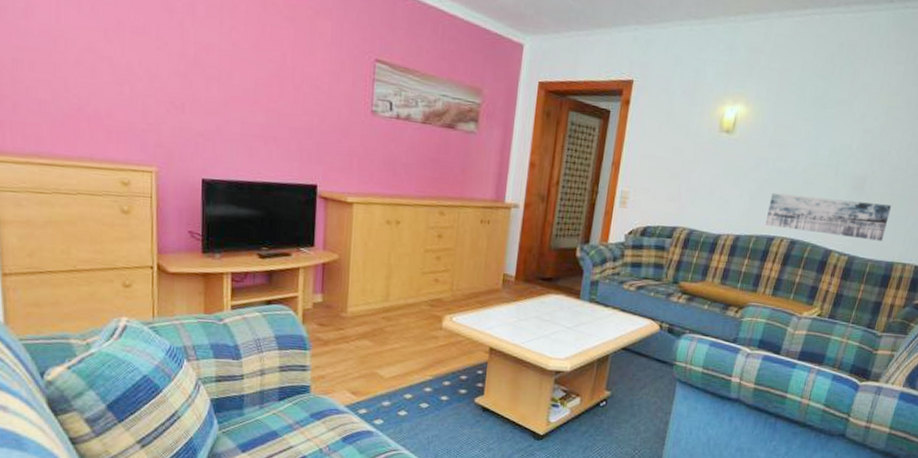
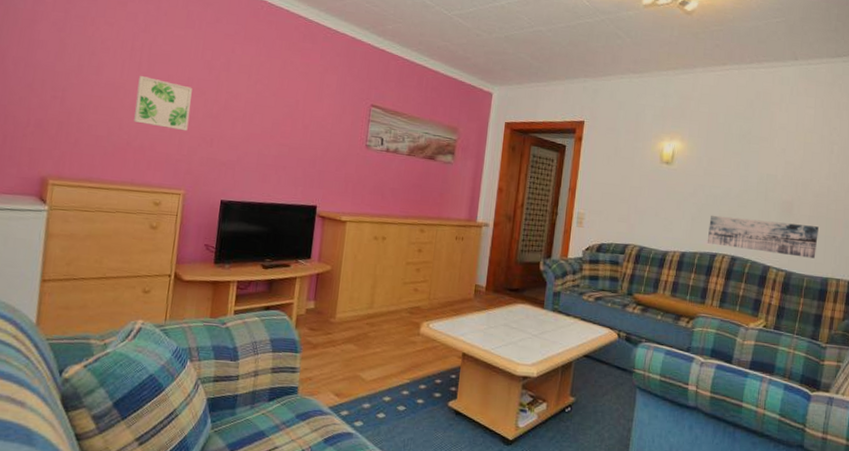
wall art: none [81,21,152,94] -> present [134,76,192,131]

